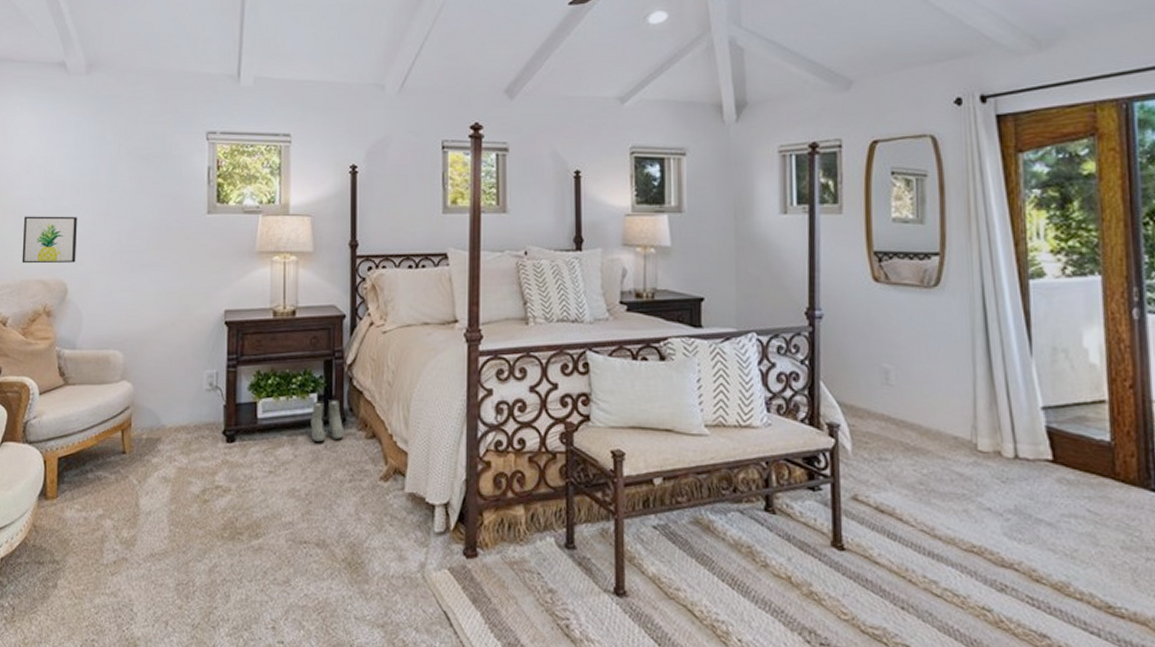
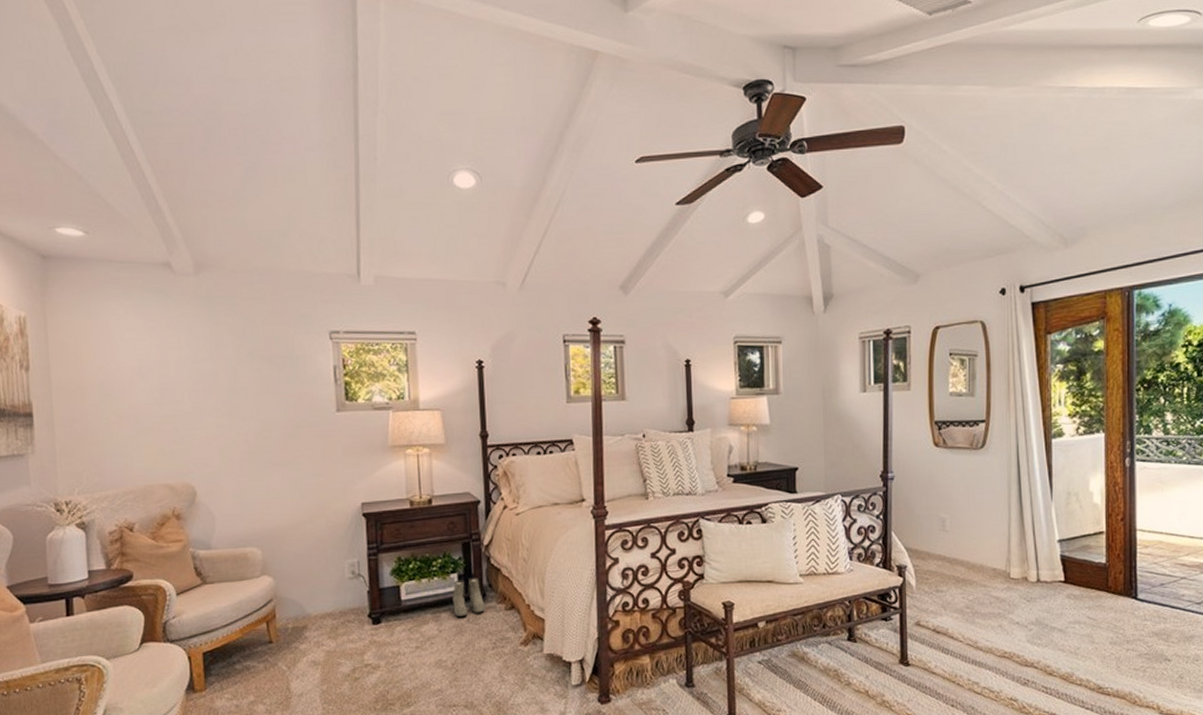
wall art: present [22,216,77,264] -> none [141,419,202,469]

